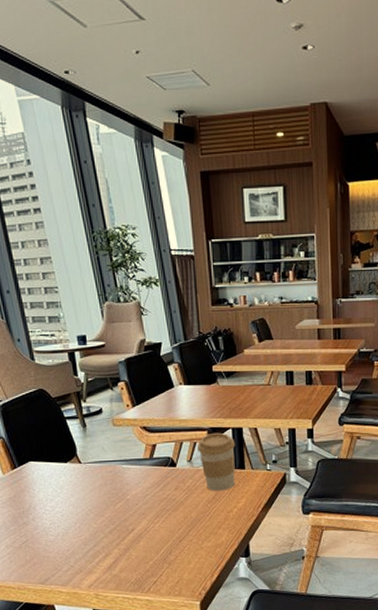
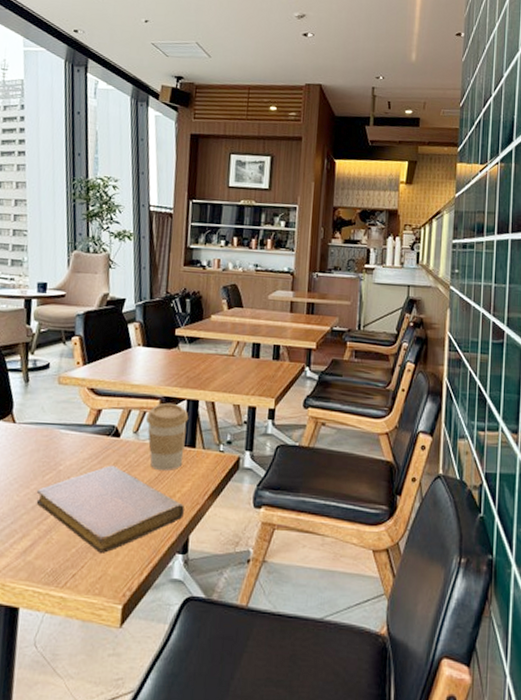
notebook: none [110,491,242,564] -> present [36,465,184,555]

